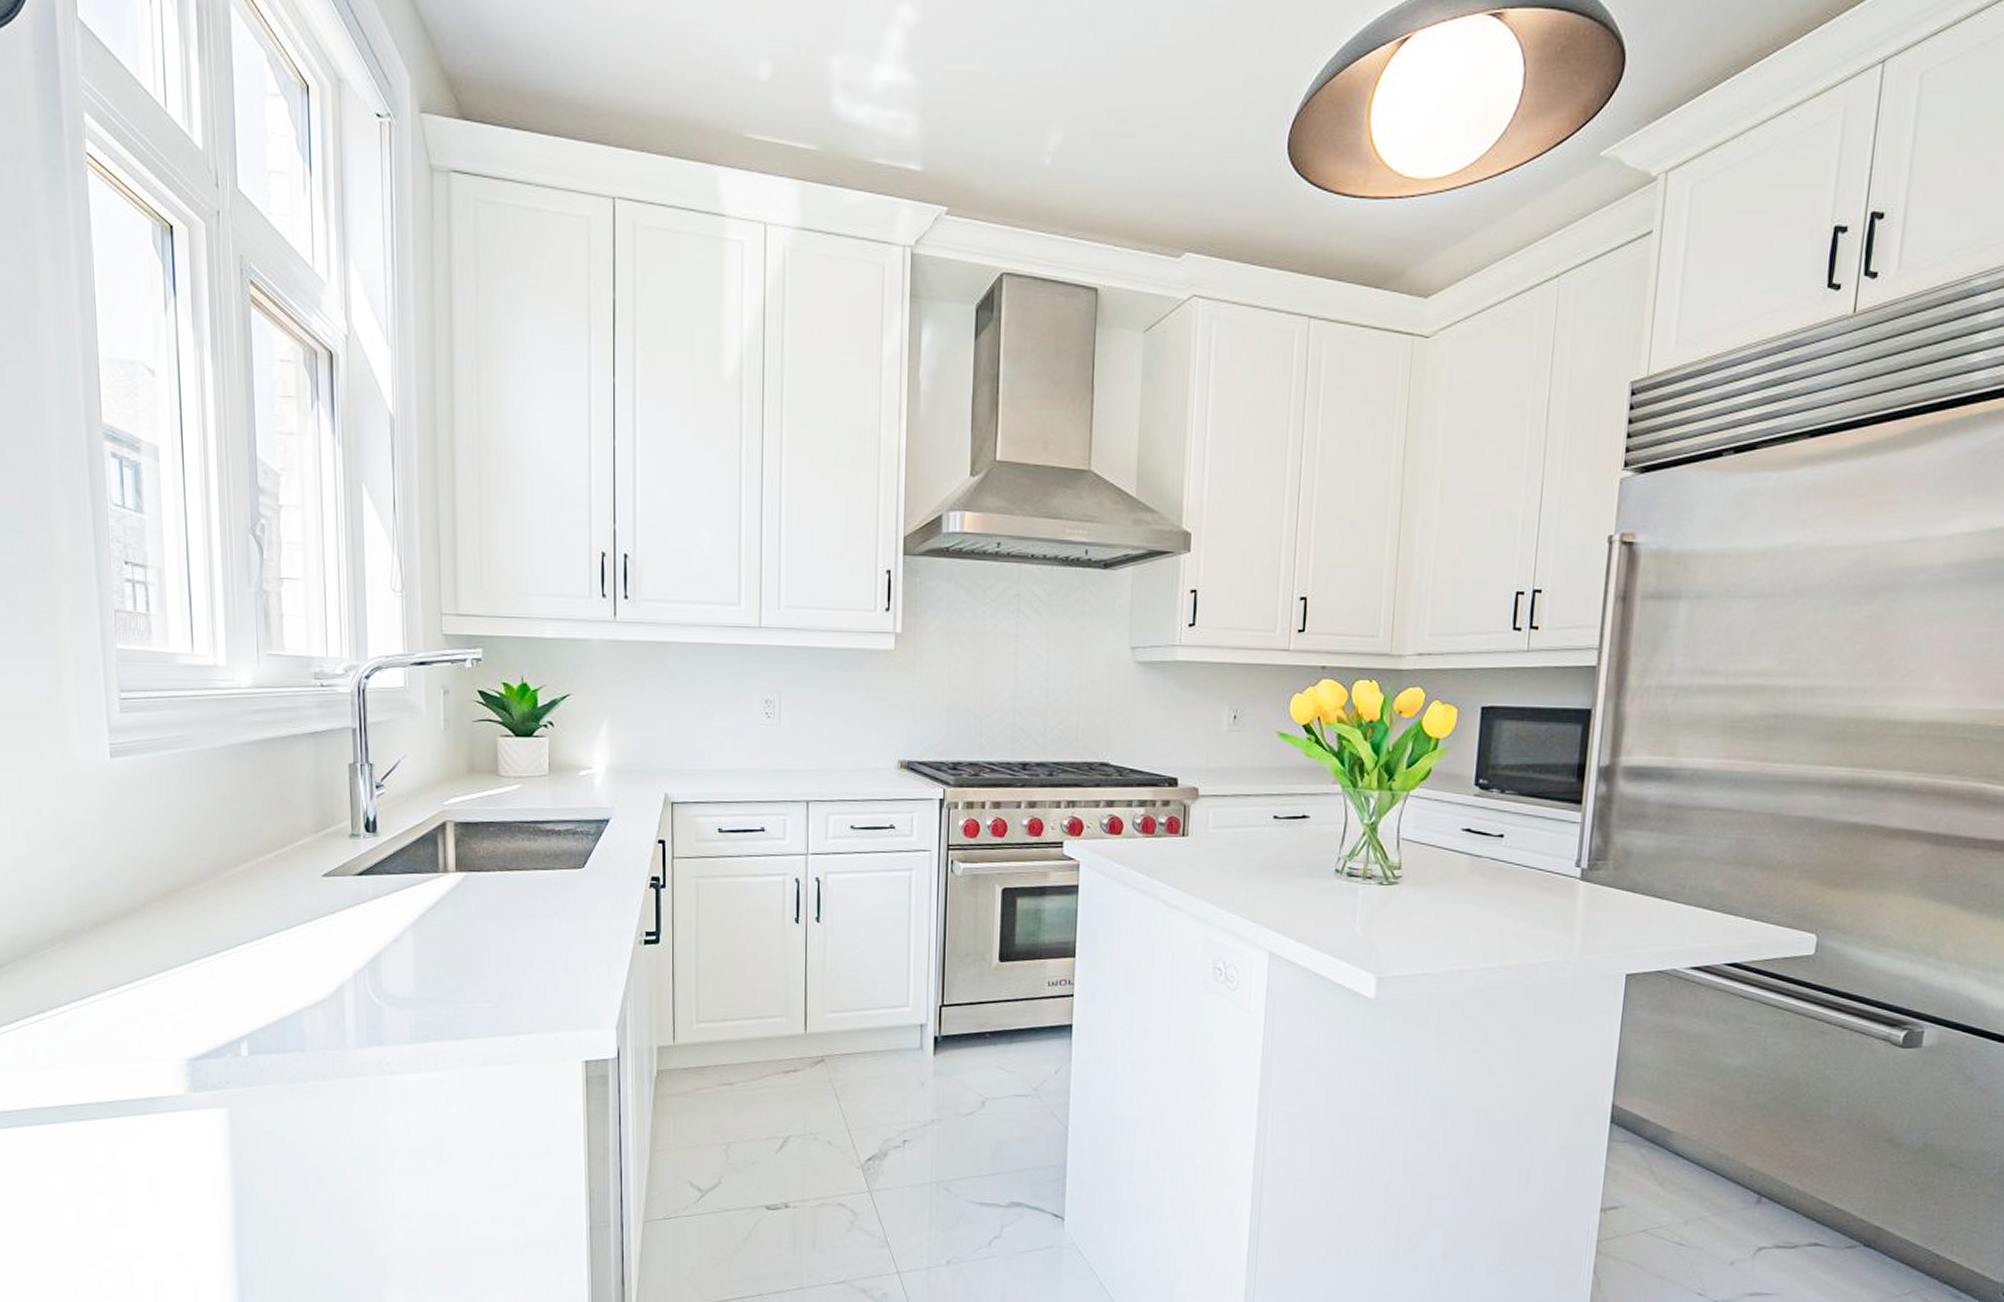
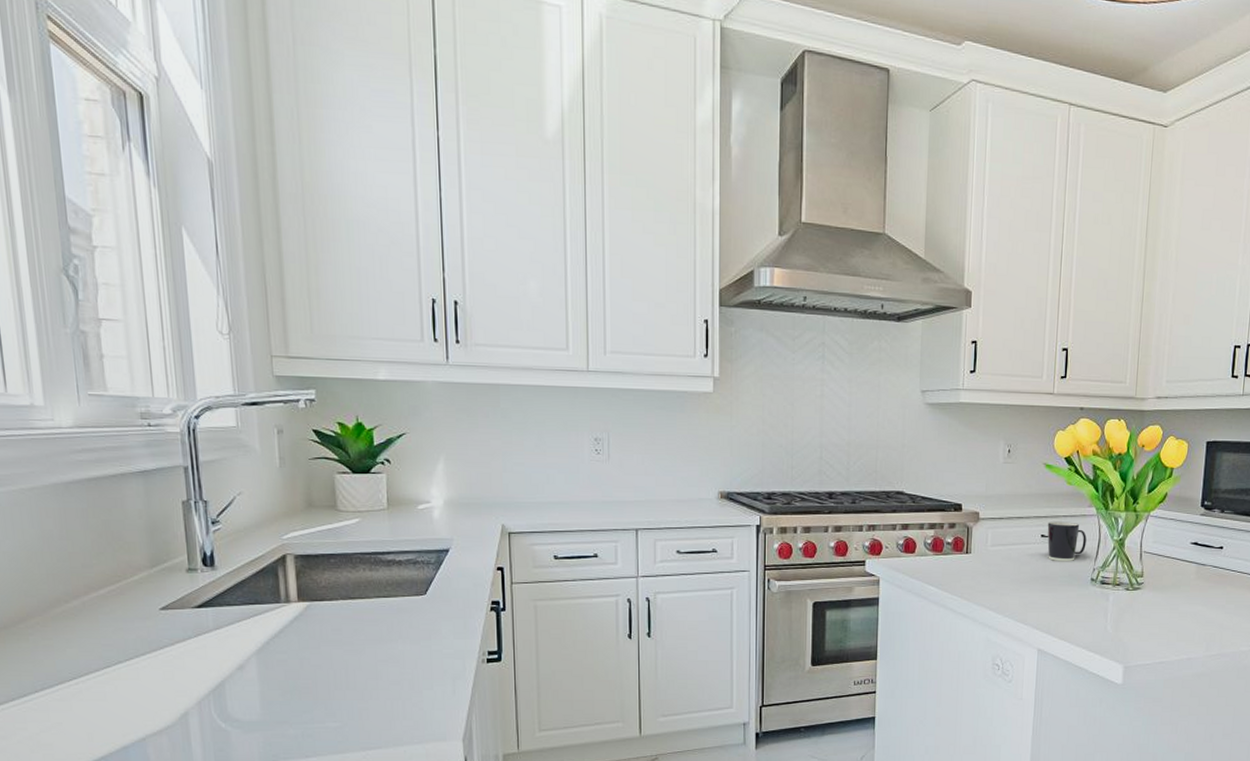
mug: none [1281,800,1330,849] -> present [1047,521,1087,562]

